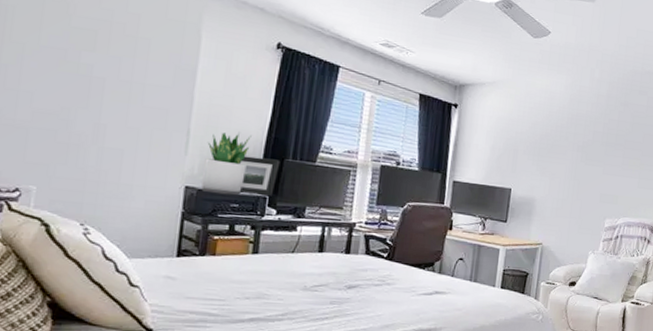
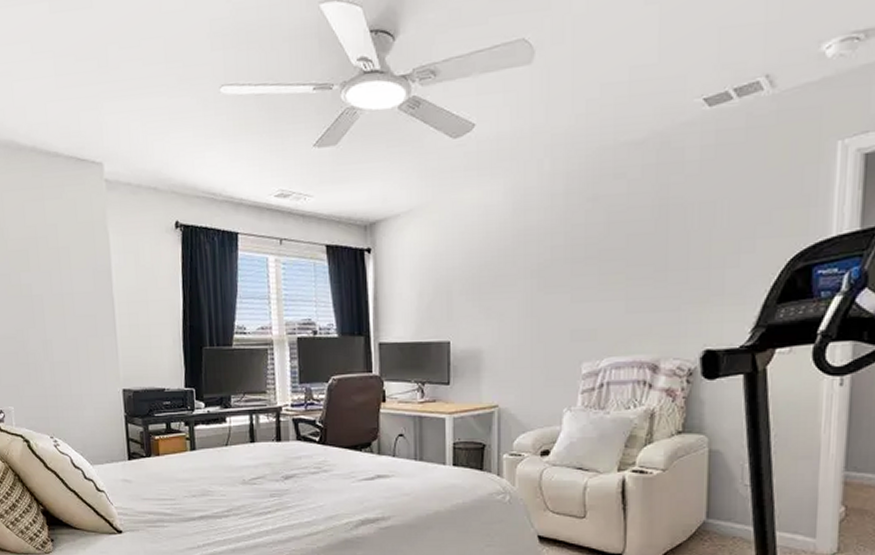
planter: present [201,132,252,196] -> none [132,326,171,394]
picture frame: present [239,156,280,197] -> none [163,349,200,390]

